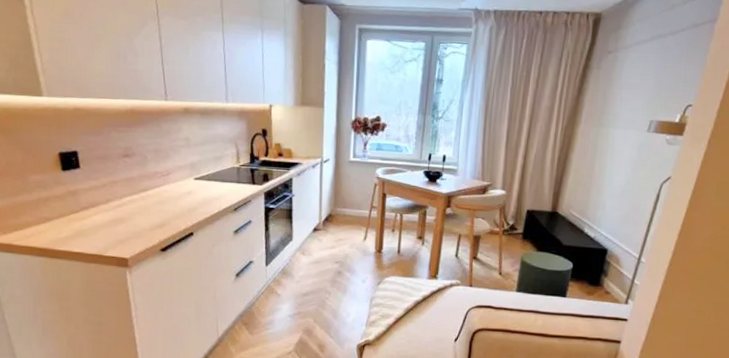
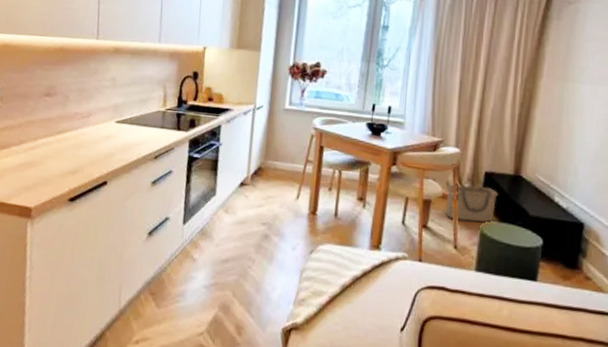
basket: none [492,221,537,252] -> present [445,184,498,222]

